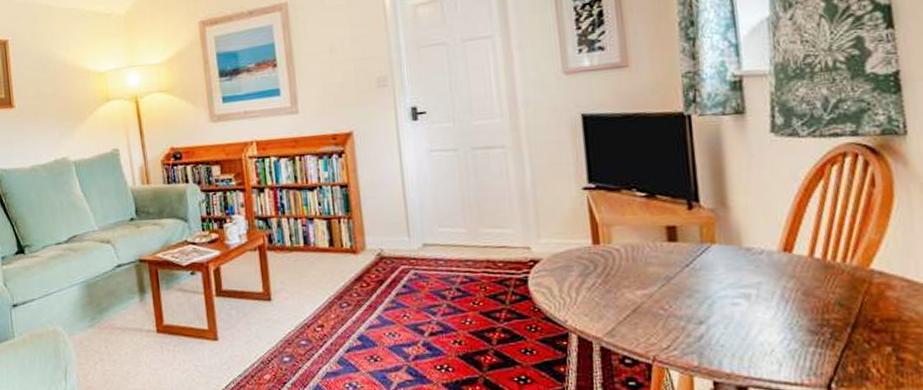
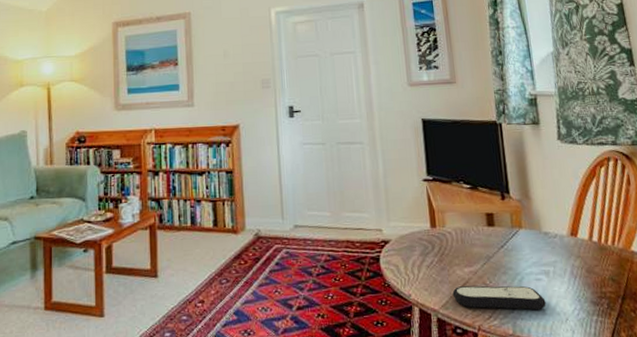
remote control: none [620,310,745,340] -> present [452,285,546,311]

